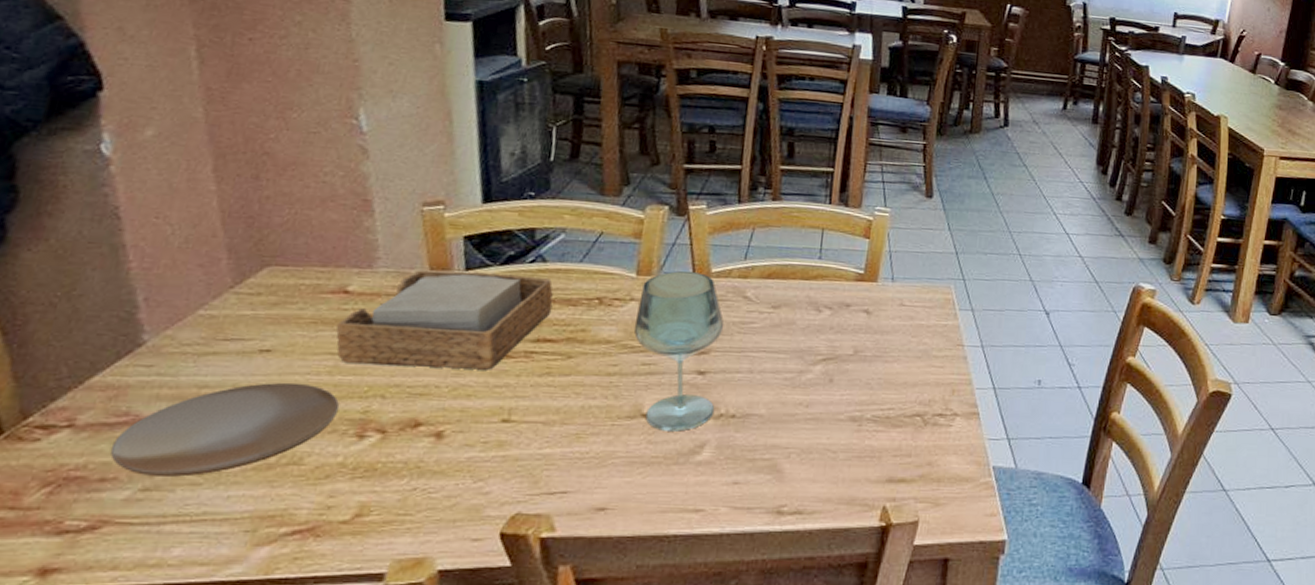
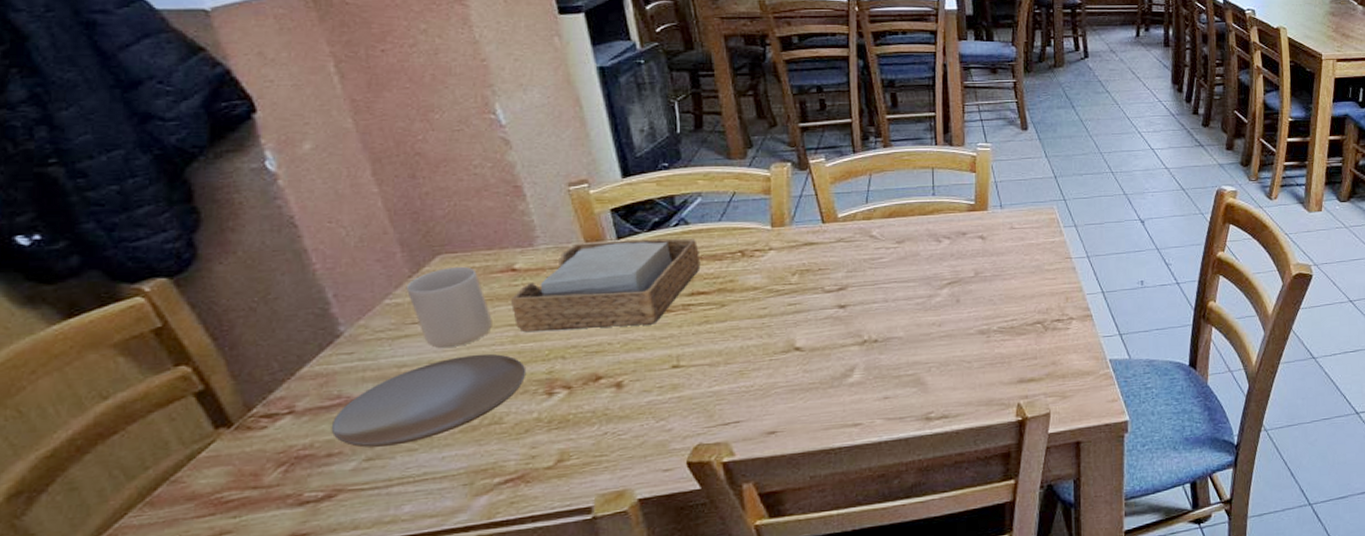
cup: none [224,281,313,371] -> present [407,266,492,348]
wine glass: present [633,271,725,432] -> none [776,219,859,360]

